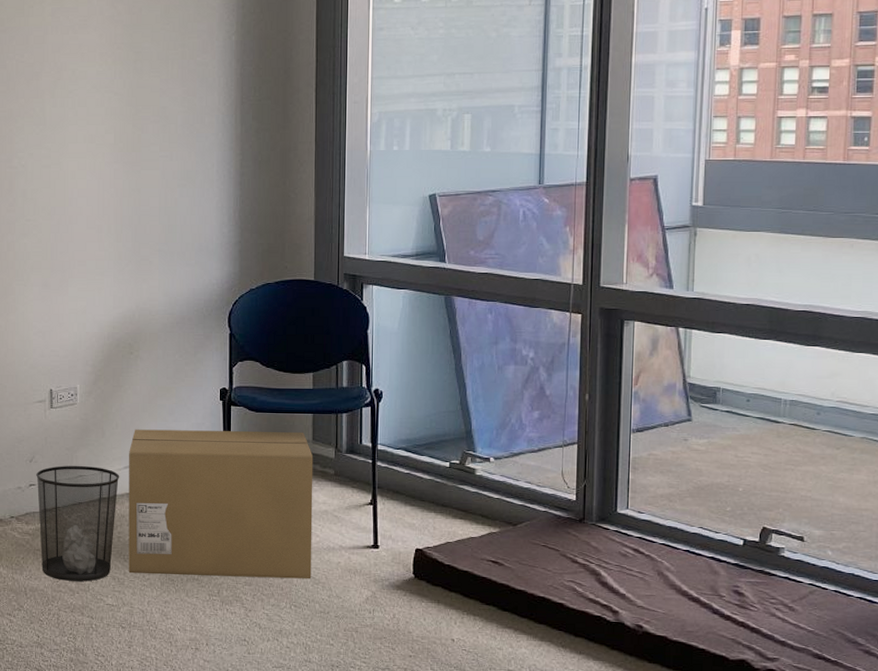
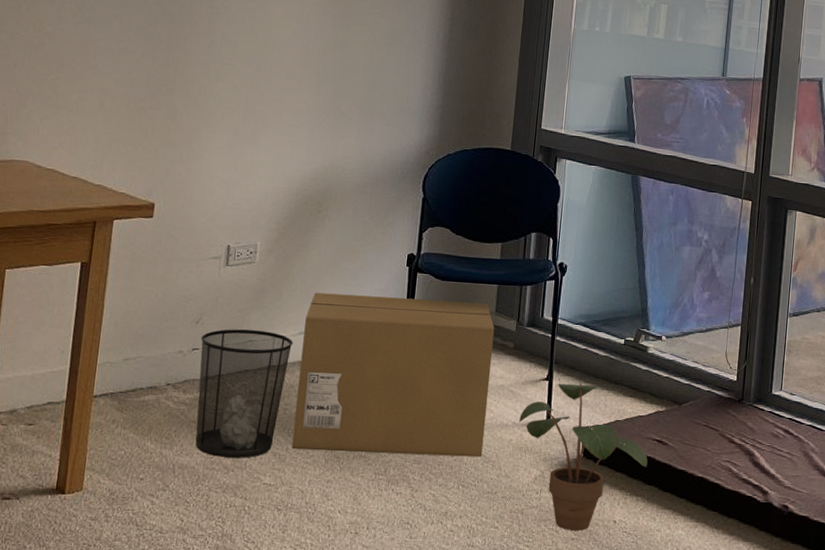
potted plant: none [346,506,484,648] -> present [519,383,648,531]

